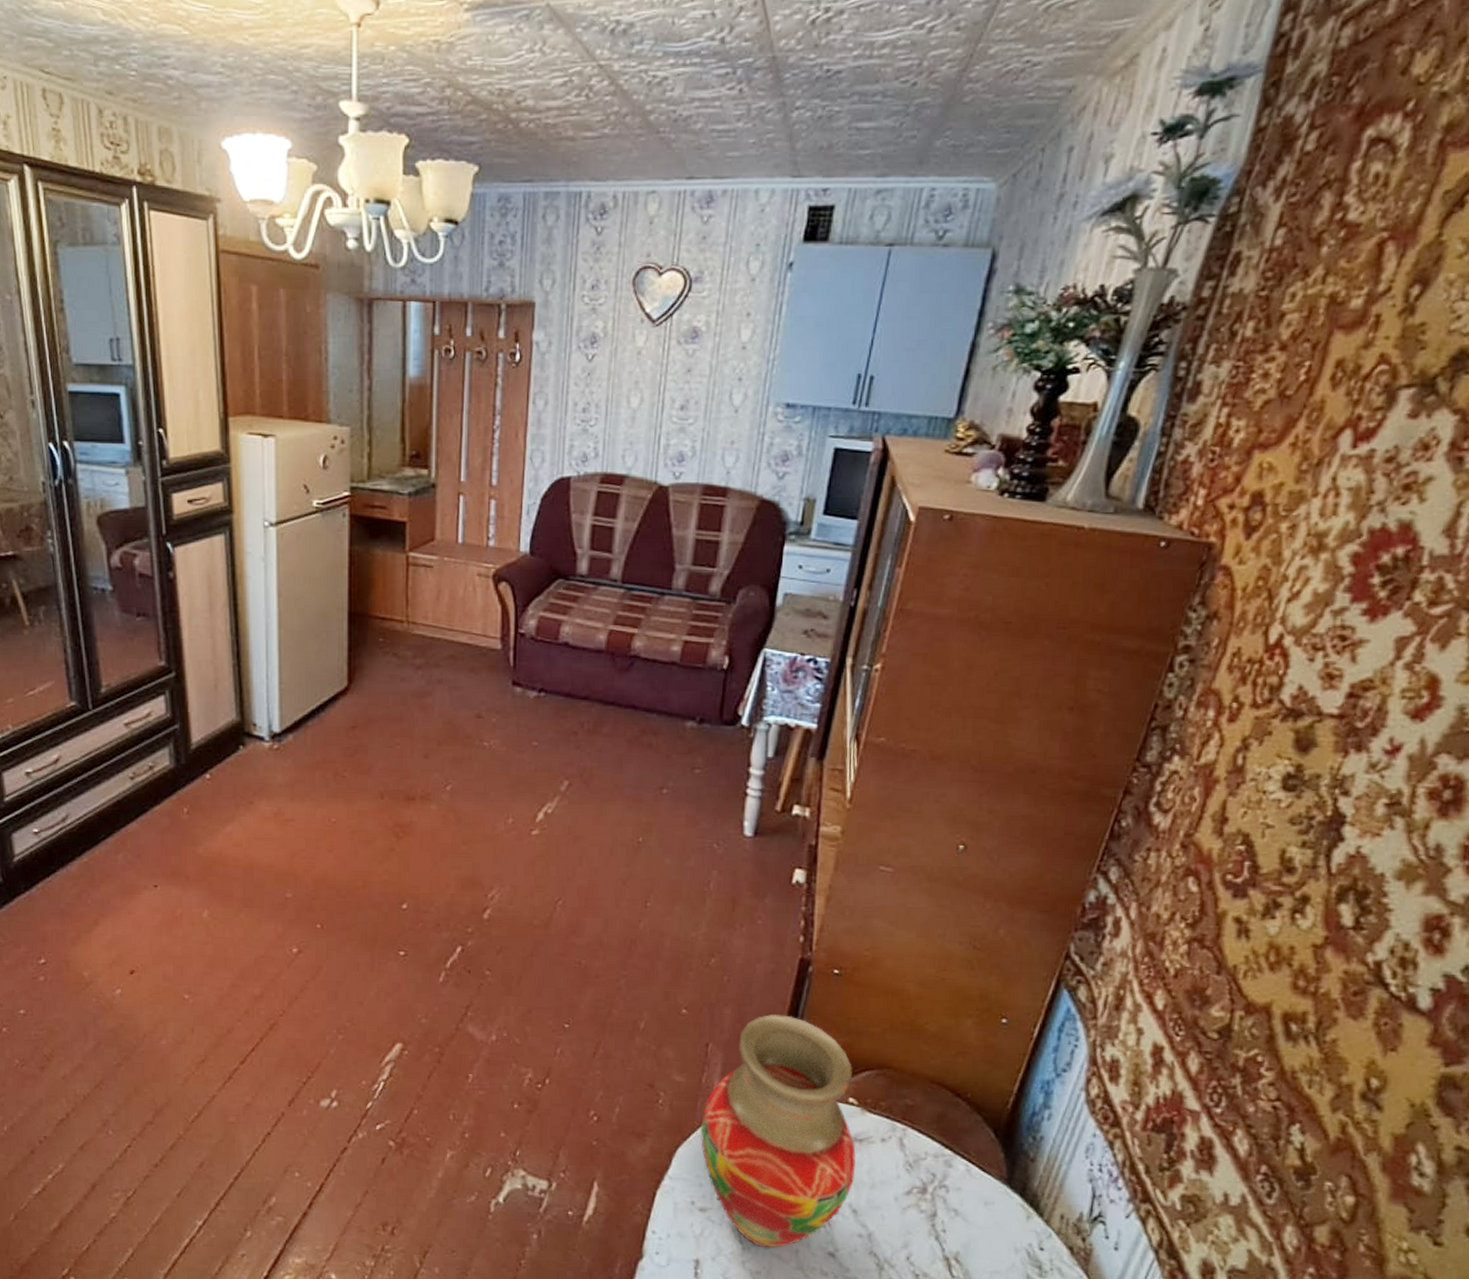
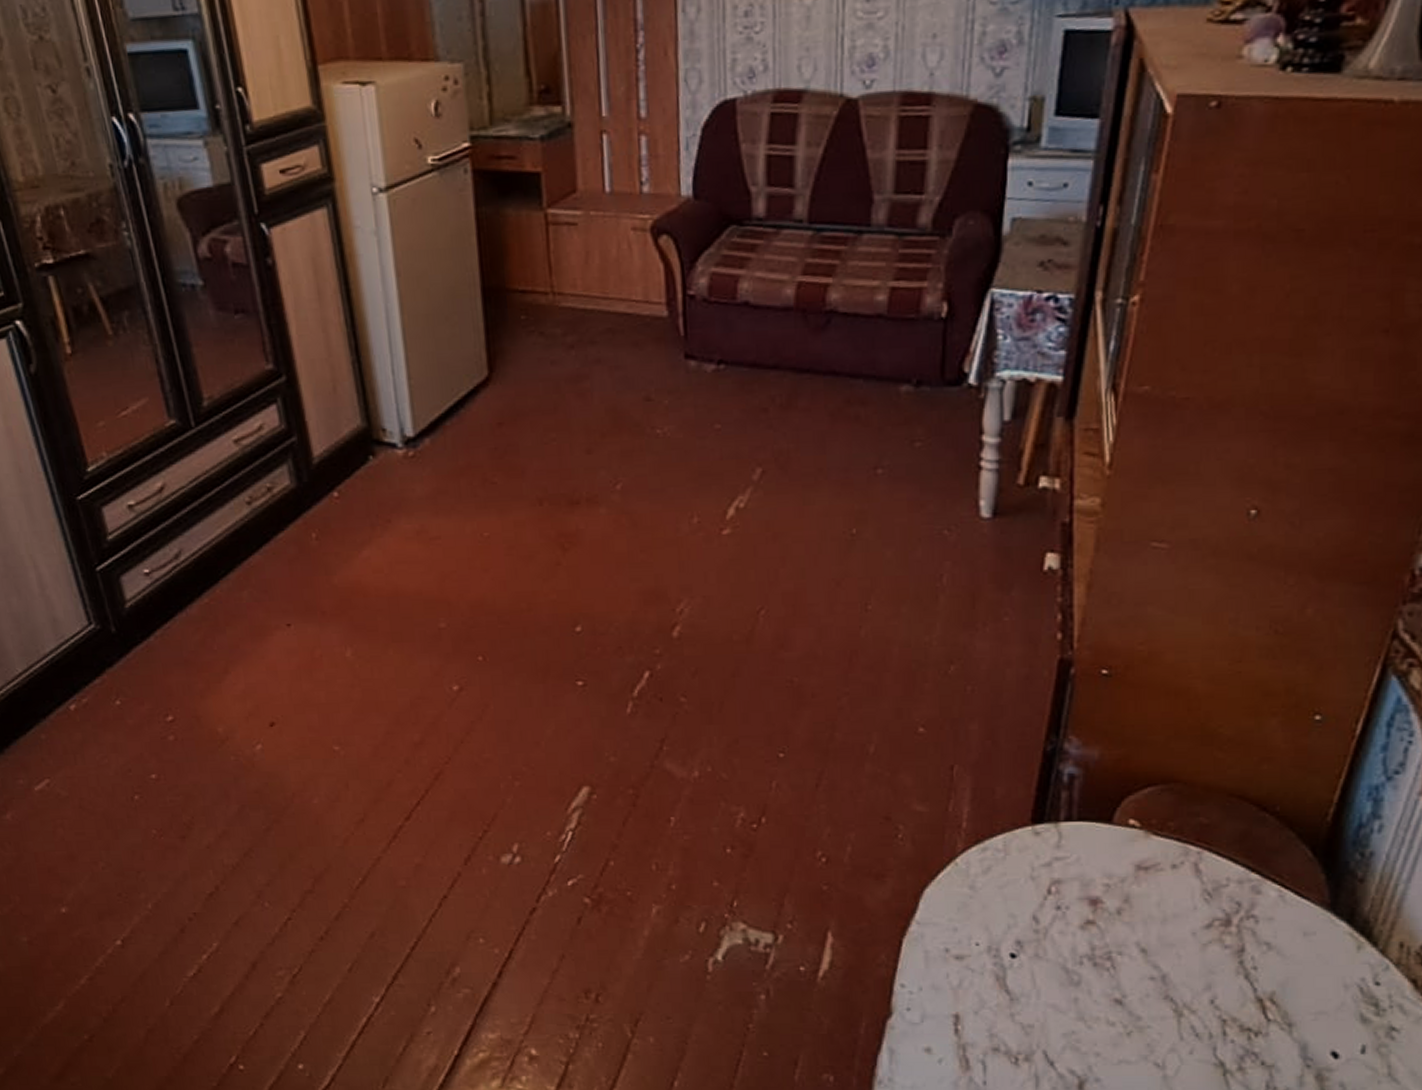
vase: present [701,1013,856,1248] -> none [951,726,1141,998]

